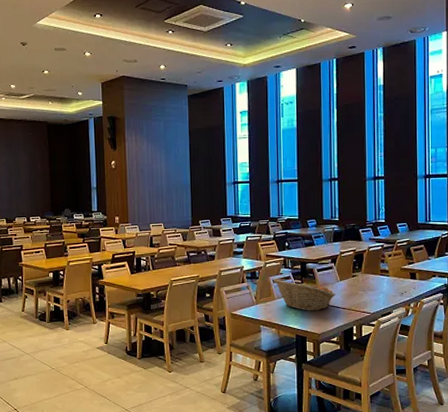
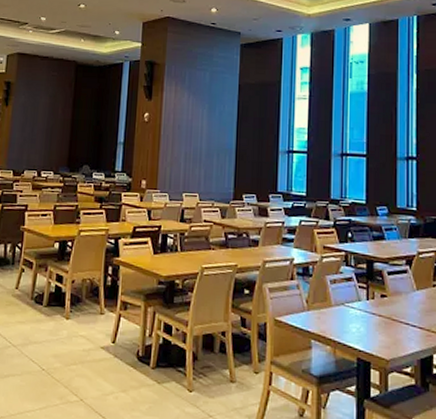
fruit basket: present [274,279,336,311] -> none [331,279,411,328]

